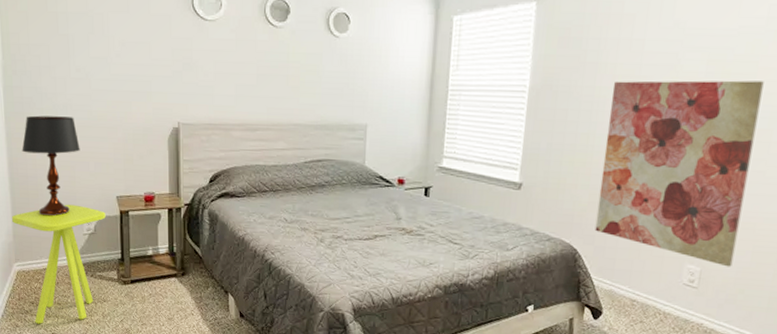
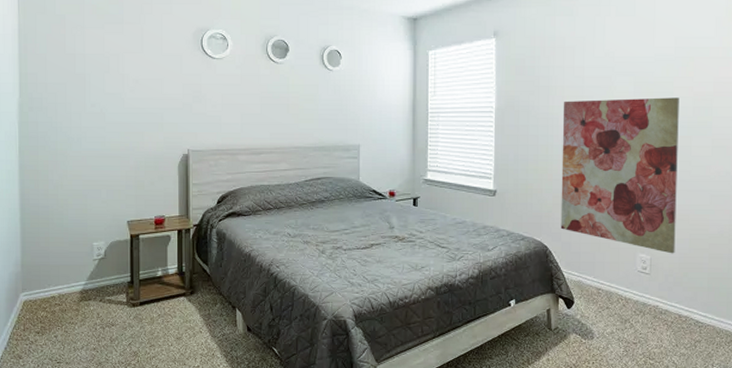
side table: present [12,204,106,324] -> none [21,231,116,354]
table lamp: present [22,115,80,216] -> none [34,148,93,244]

